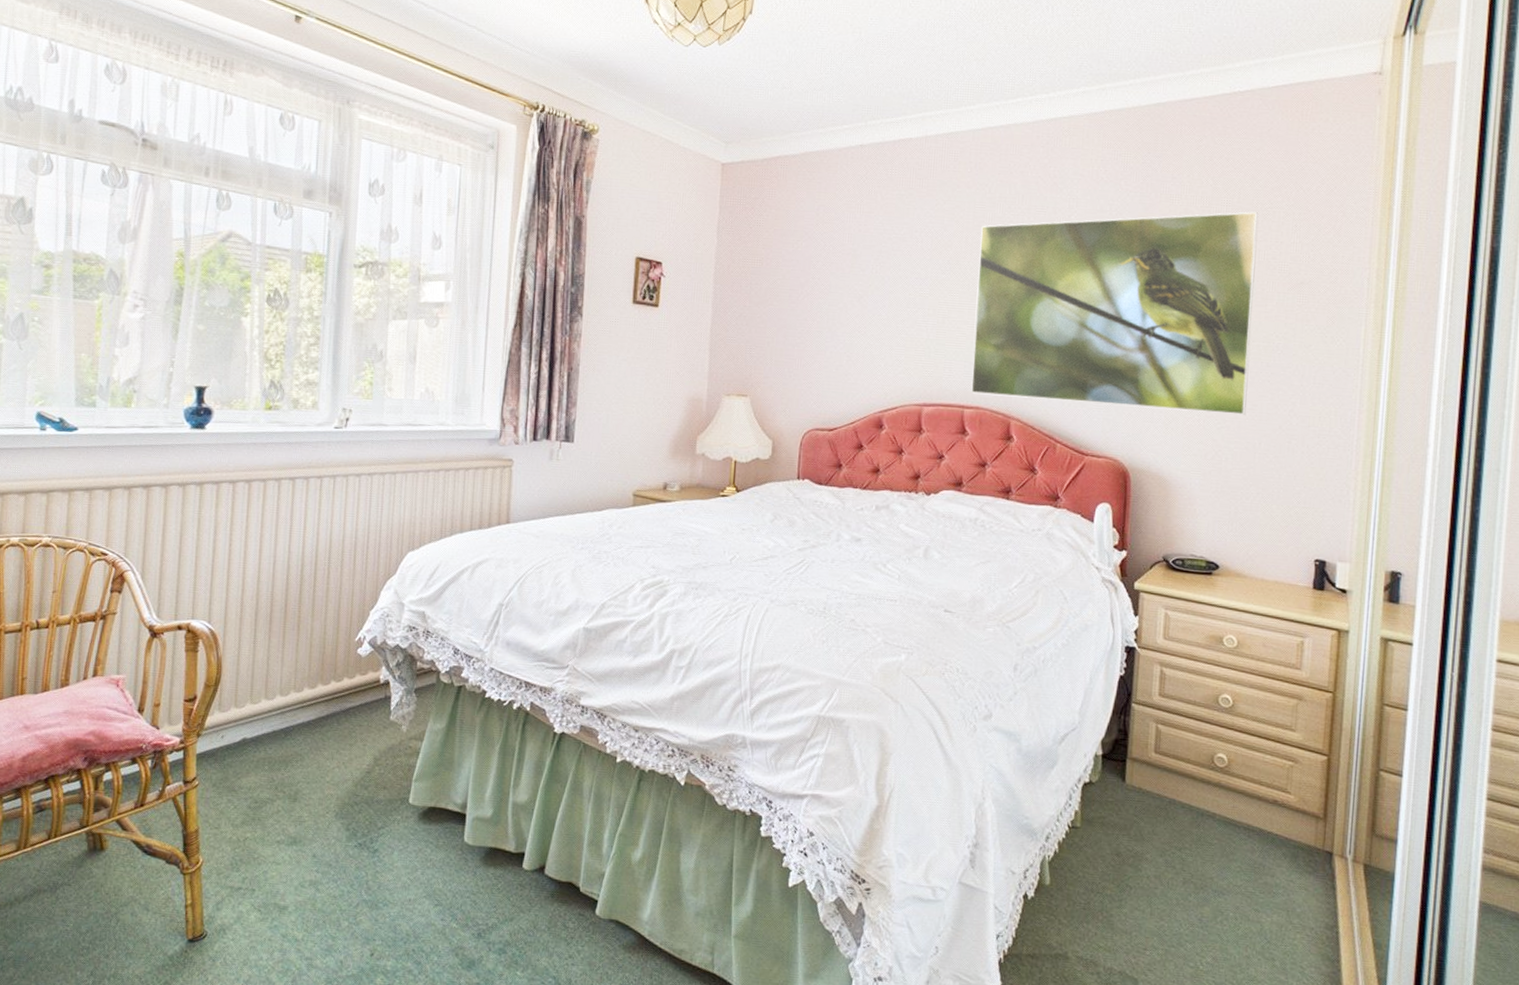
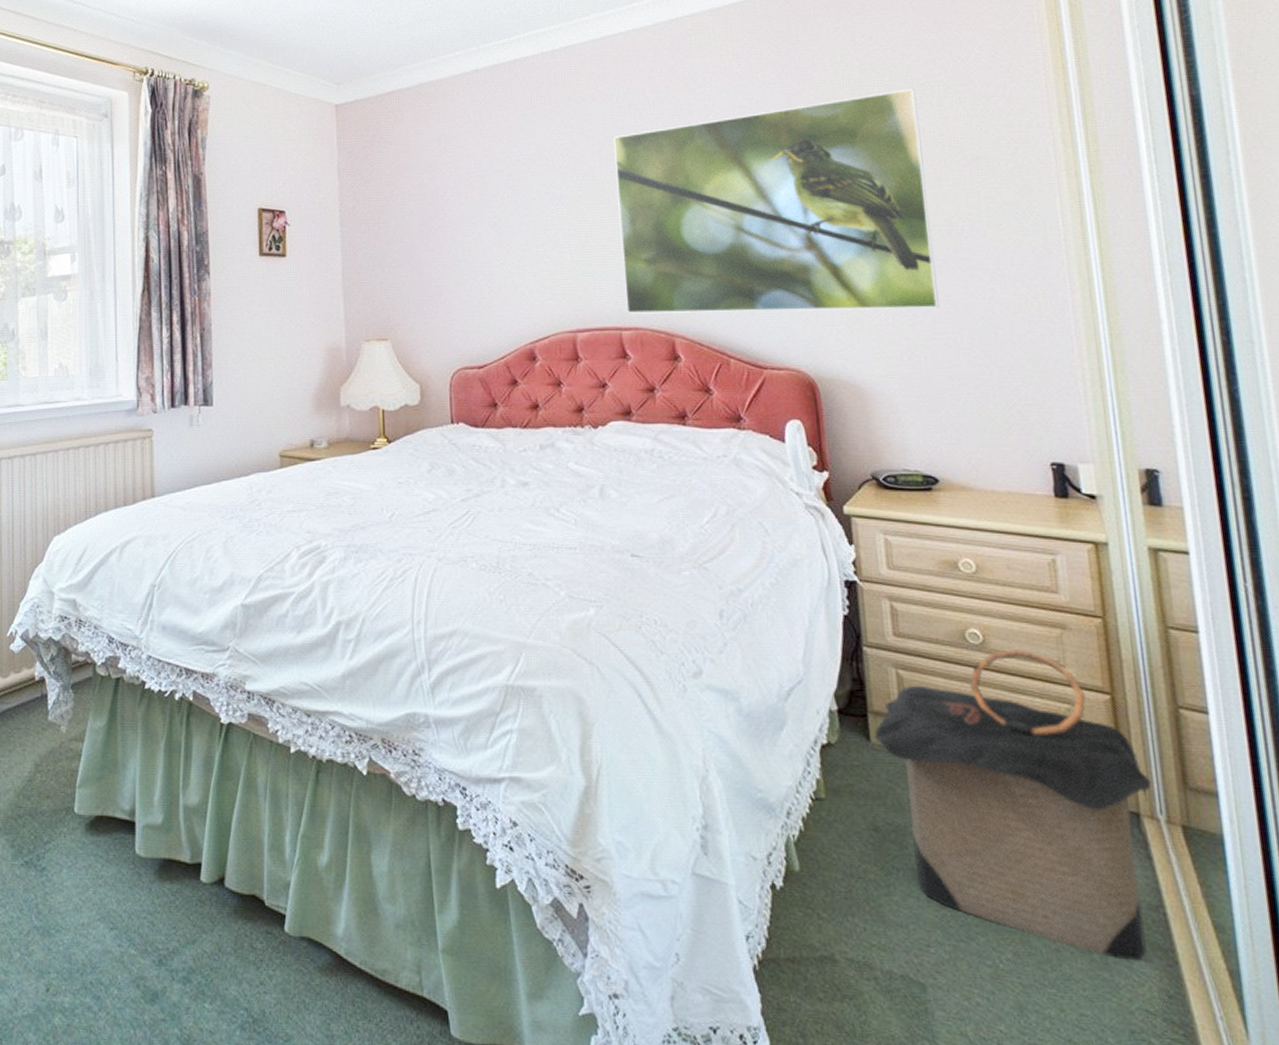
laundry hamper: none [1129,714,1347,968] -> present [874,649,1152,961]

